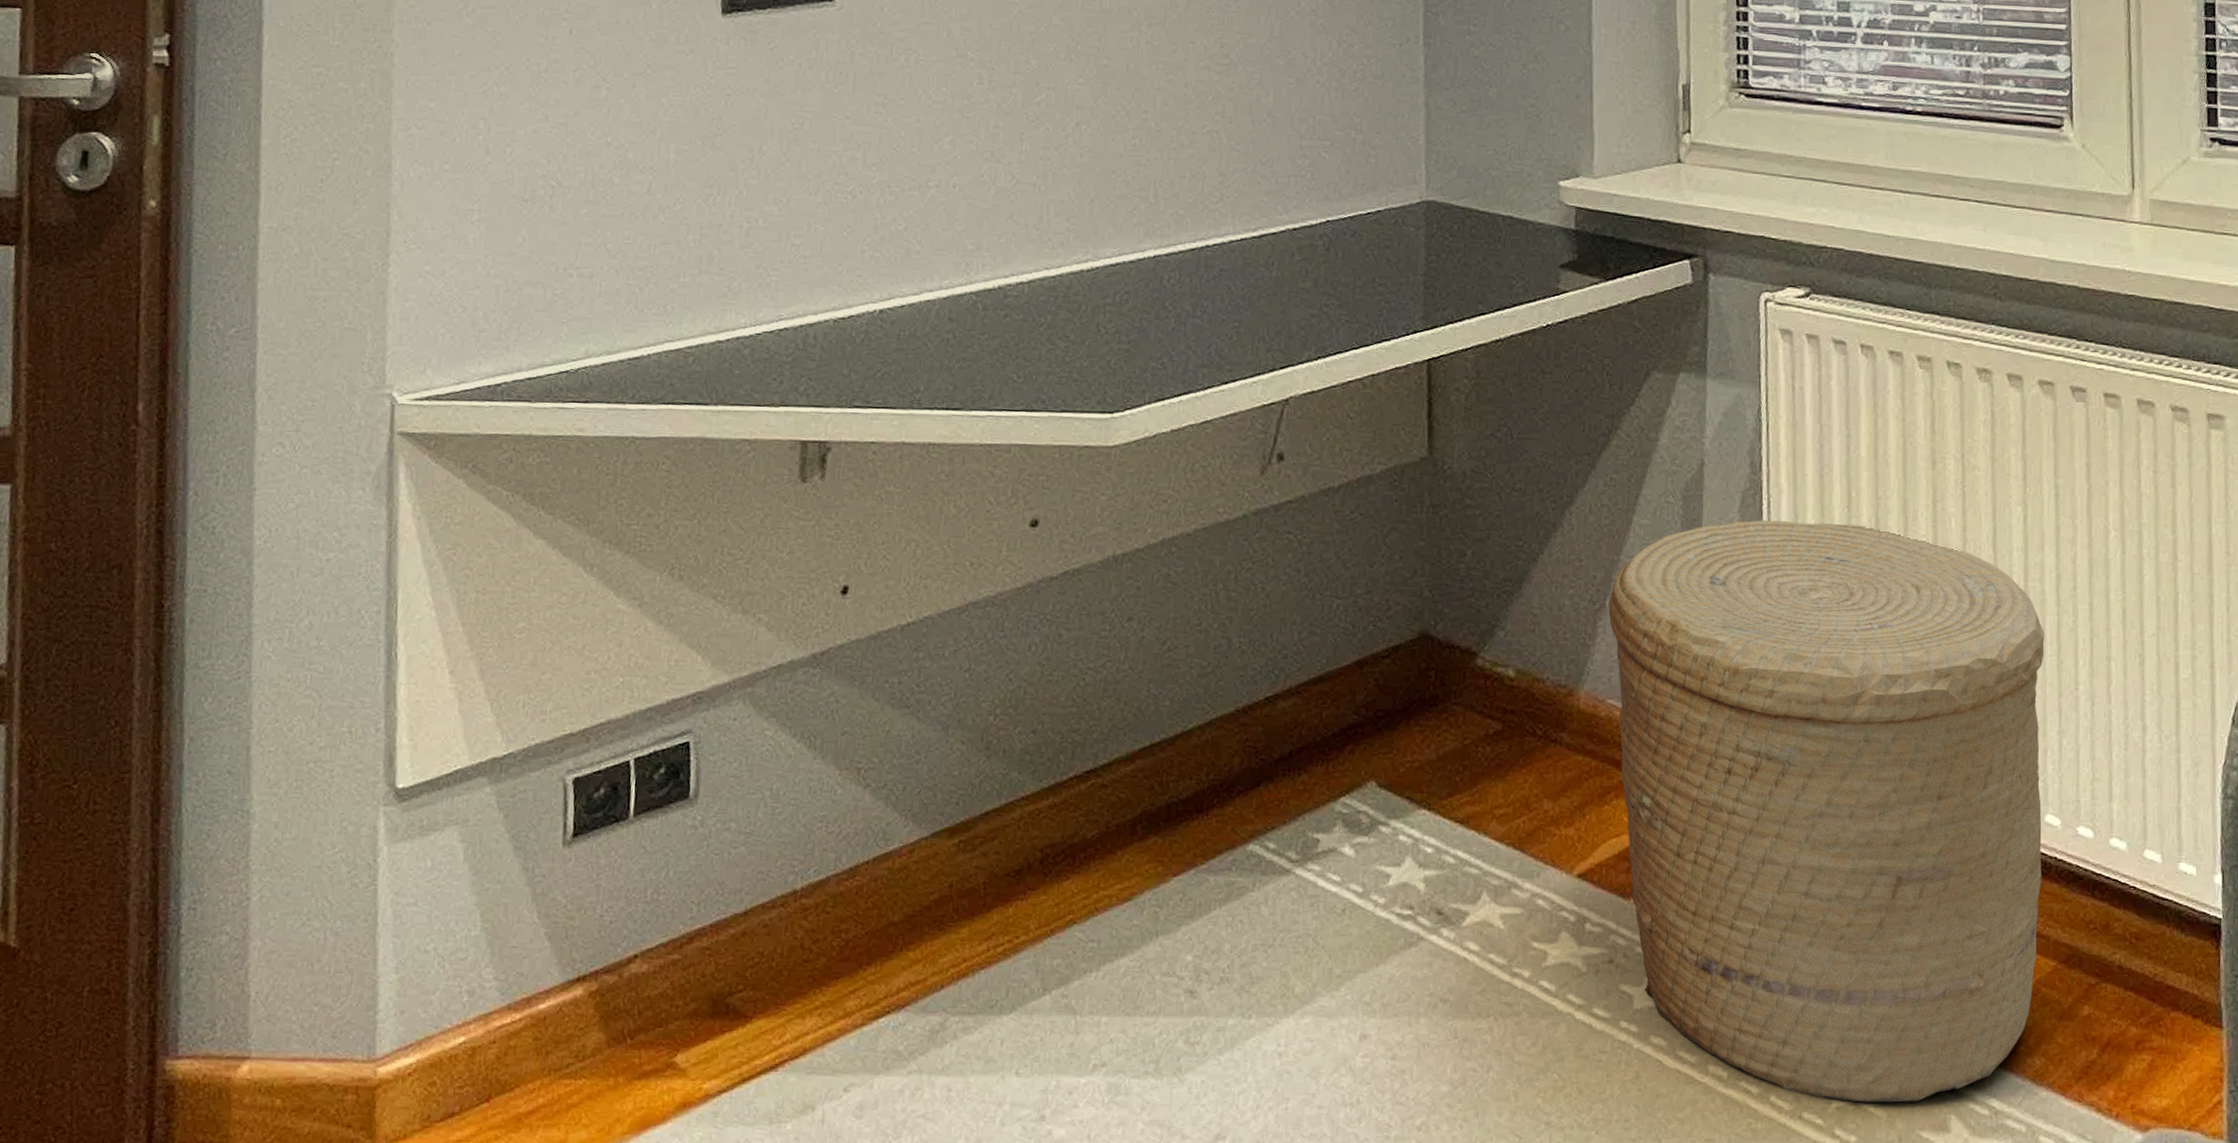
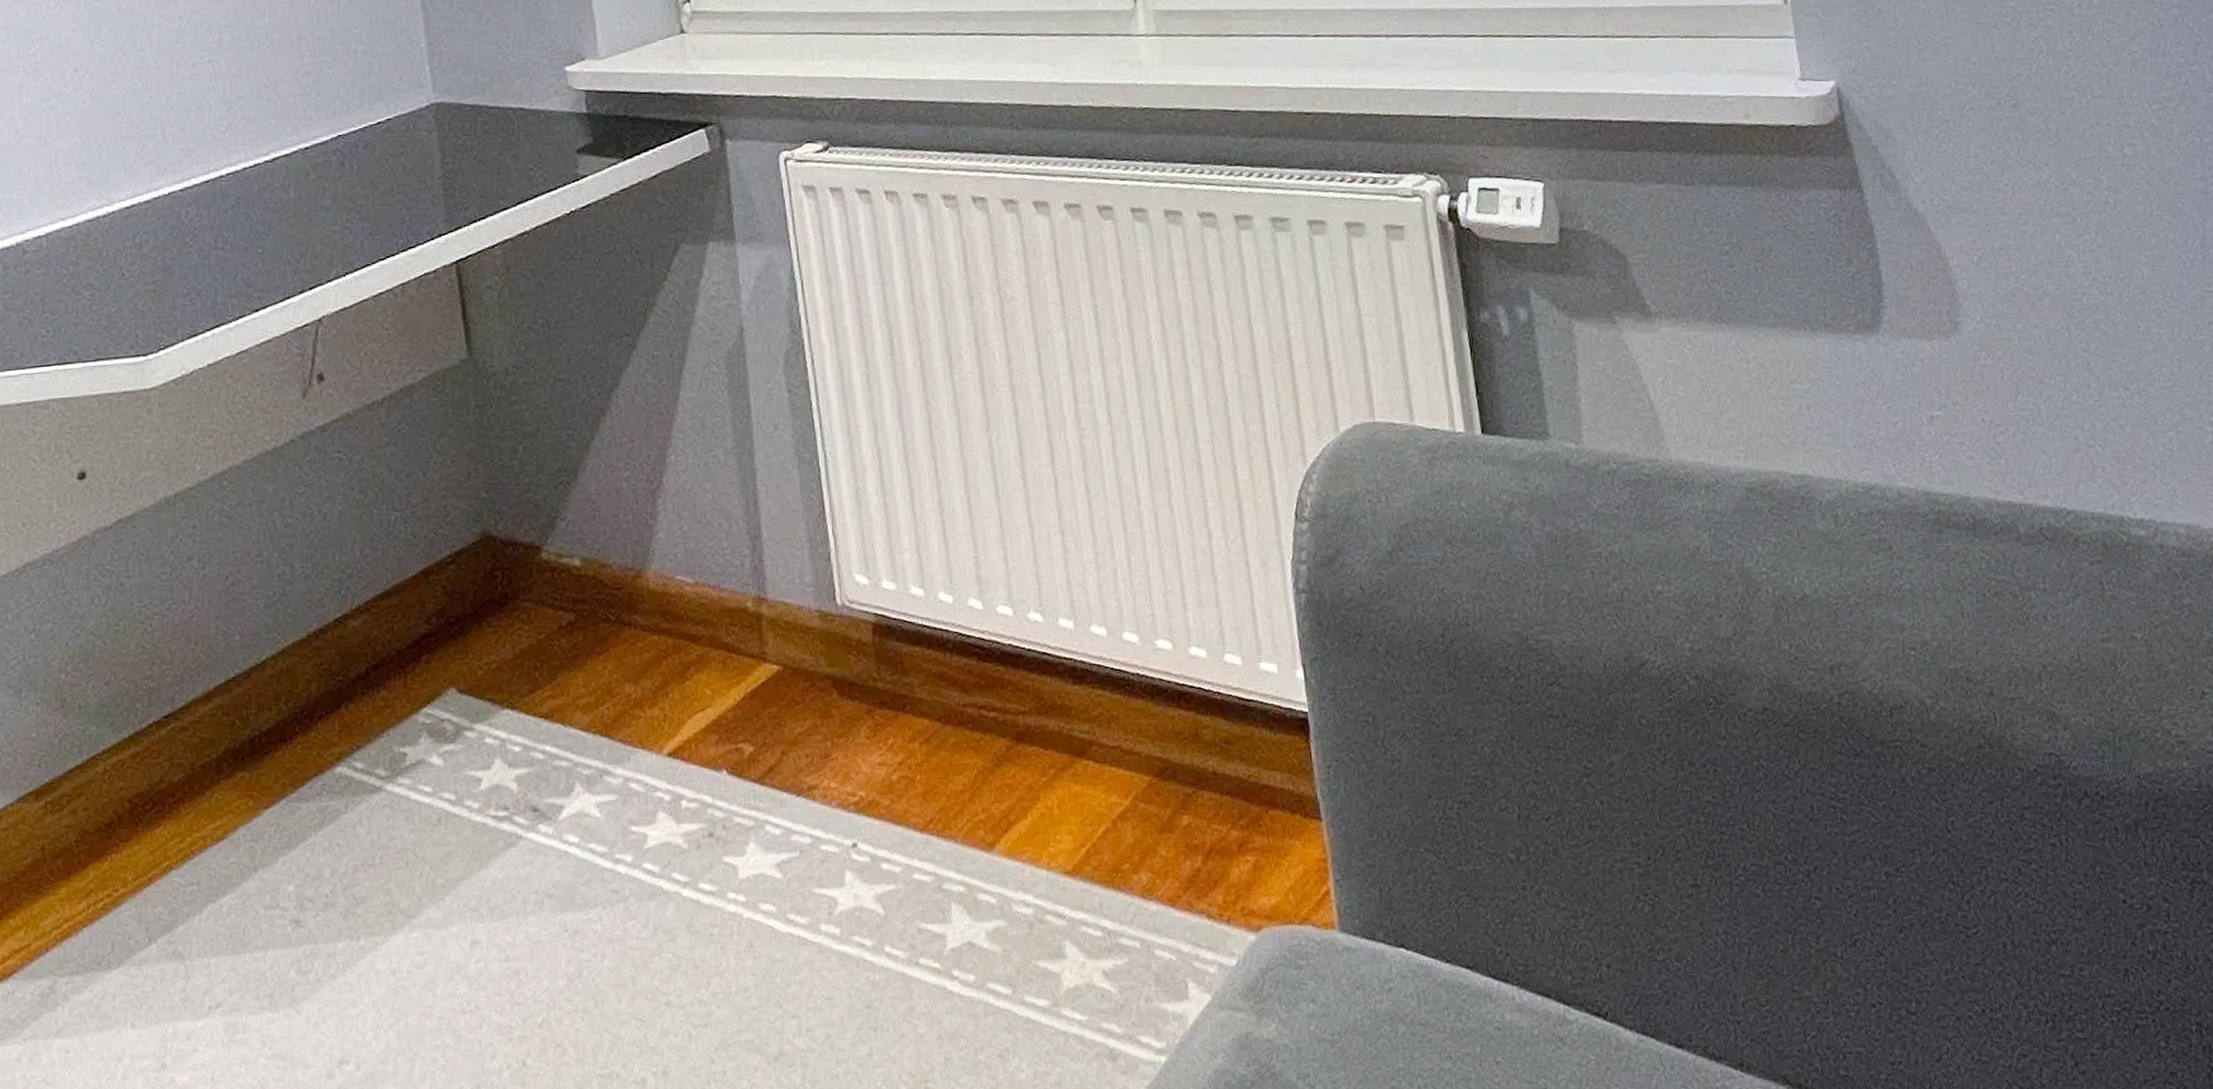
basket: present [1608,520,2045,1103] -> none [665,370,1131,942]

